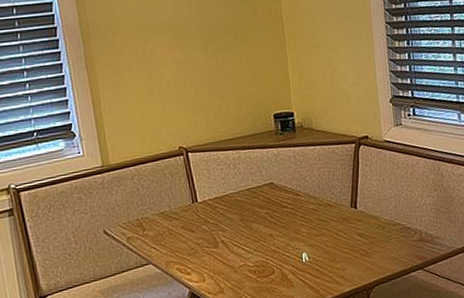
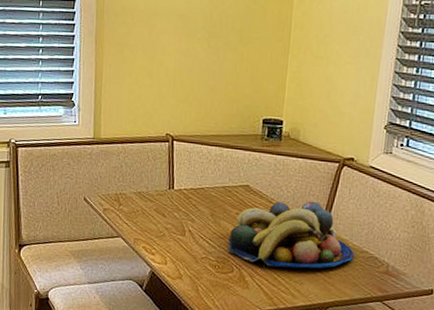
fruit bowl: none [263,185,388,260] -> present [227,201,354,269]

